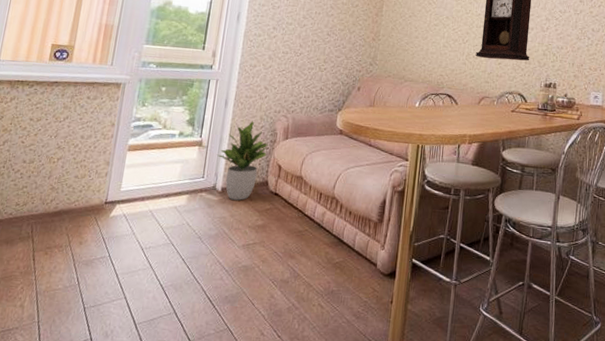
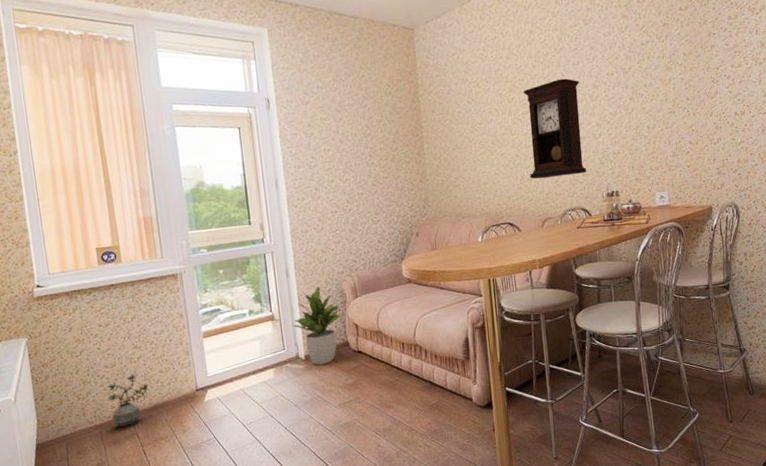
potted plant: none [13,174,60,228] -> present [107,374,148,428]

